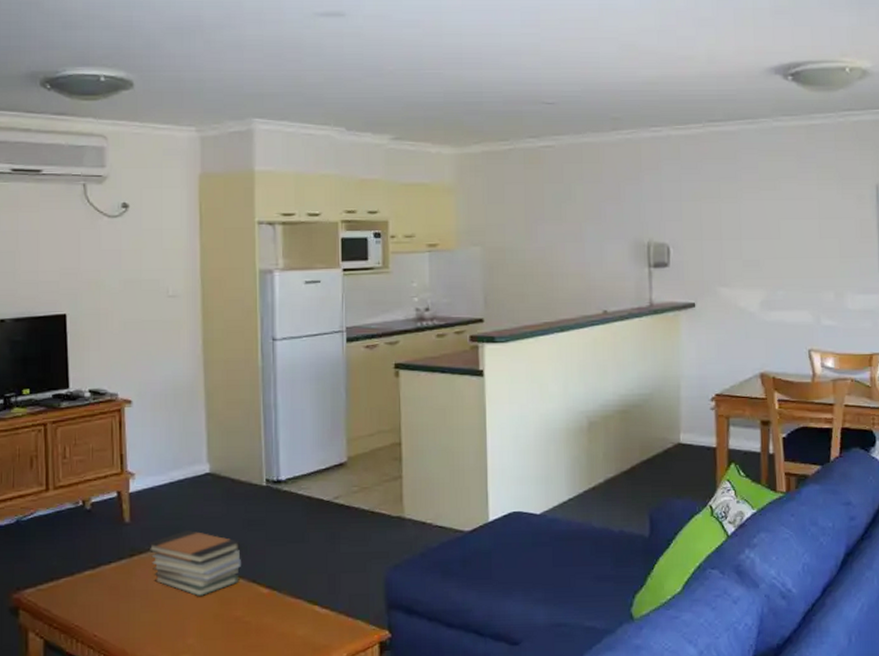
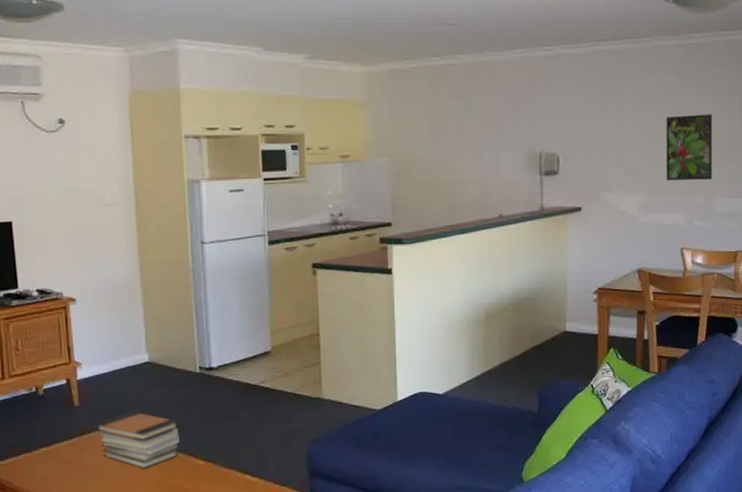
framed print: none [788,201,841,274] -> present [666,114,713,180]

